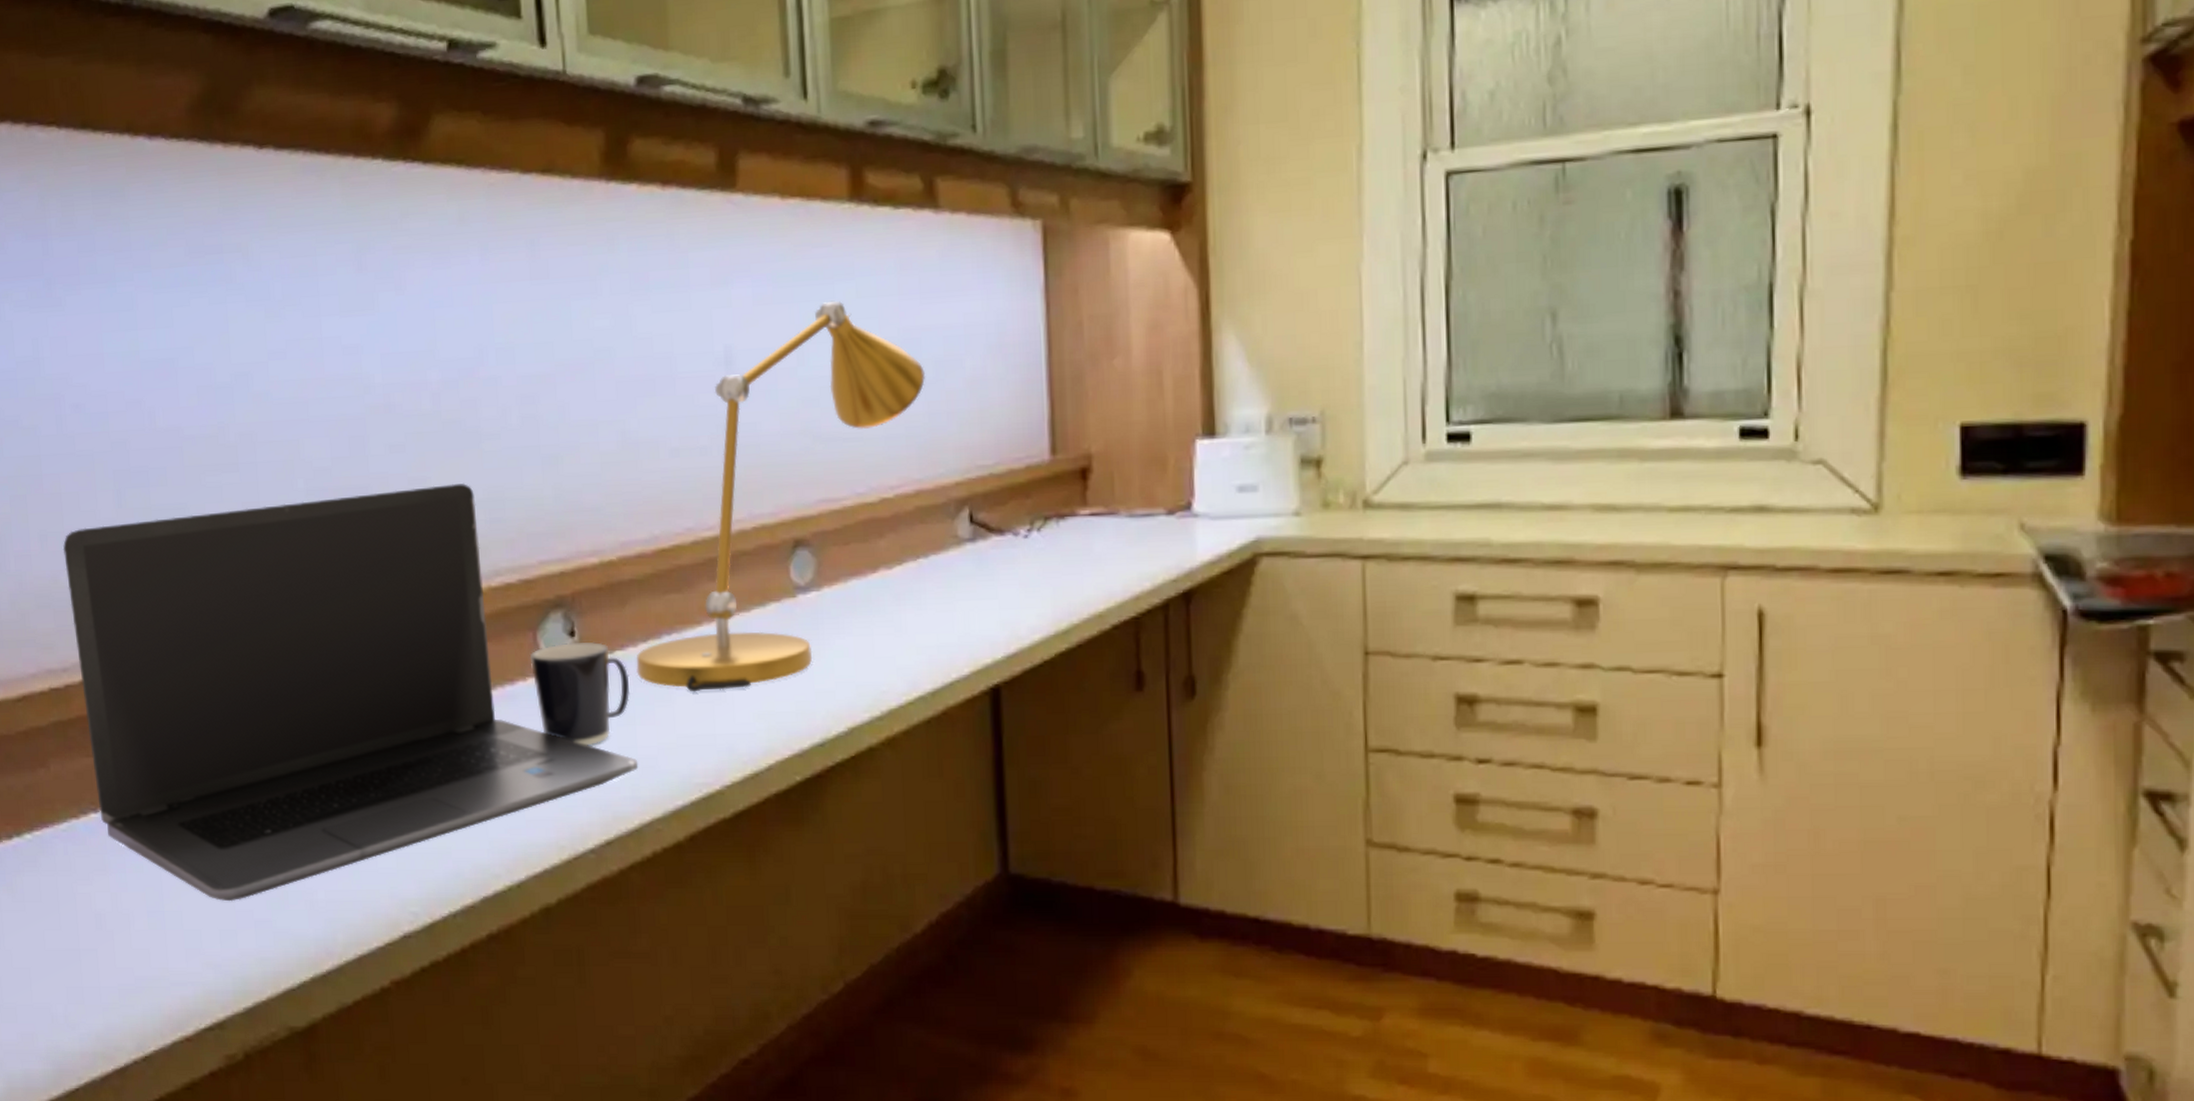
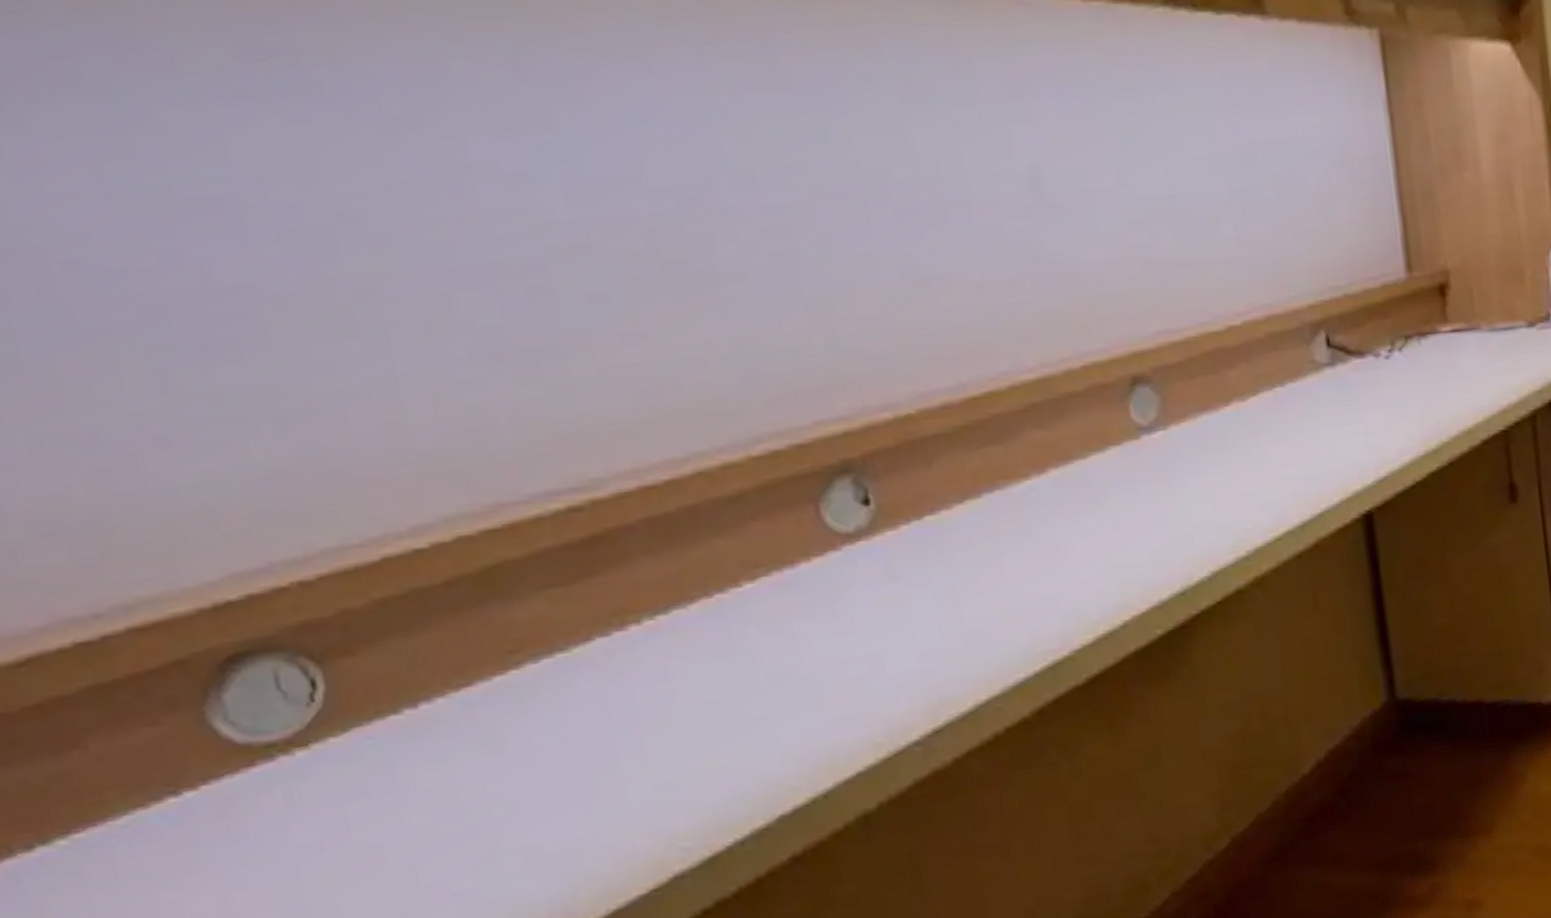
laptop computer: present [62,482,639,902] -> none [71,335,967,878]
mug: present [530,641,630,746] -> none [813,508,948,627]
desk lamp: present [636,300,926,692] -> none [951,114,1267,553]

